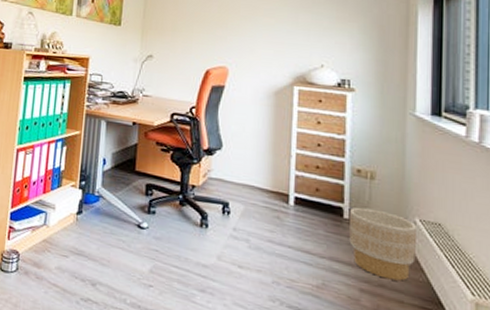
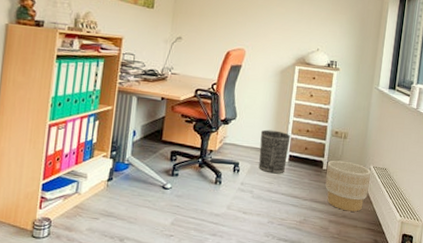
wastebasket: none [254,163,295,221] -> present [258,129,291,174]

